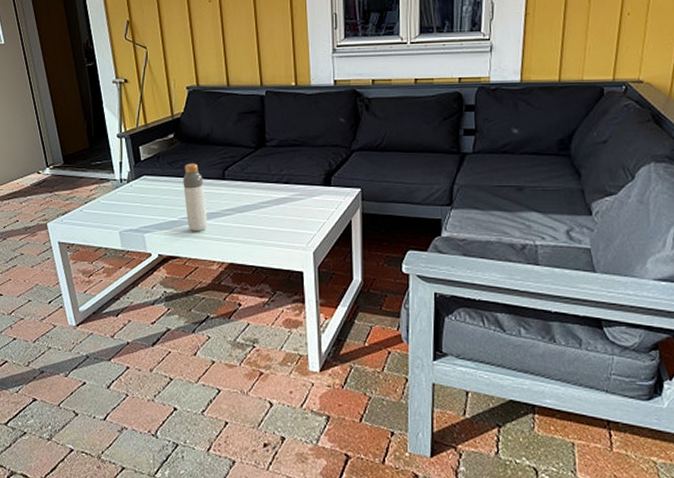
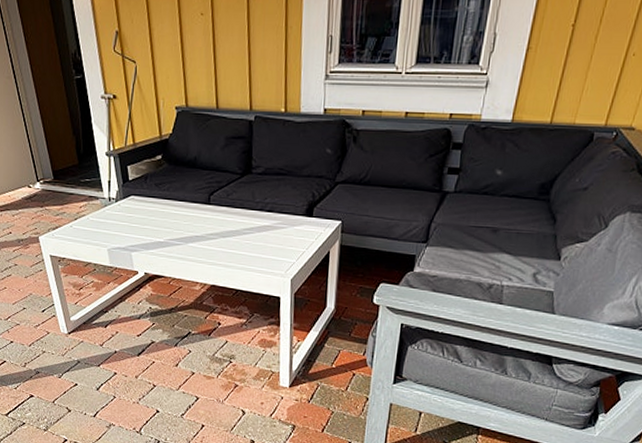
bottle: present [183,163,208,232] -> none [169,186,193,254]

